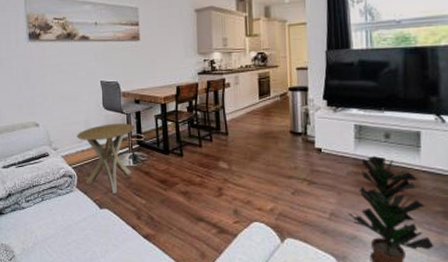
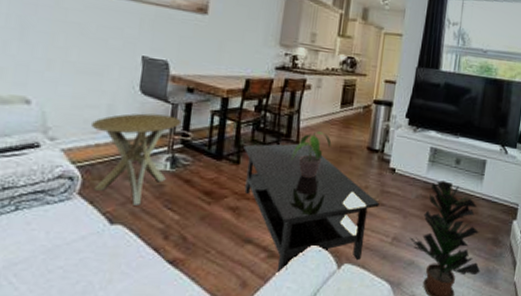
coffee table: none [184,134,311,245] -> present [243,143,380,271]
potted plant: none [224,122,257,163] -> present [291,131,332,178]

